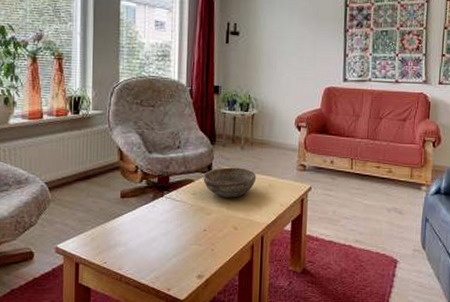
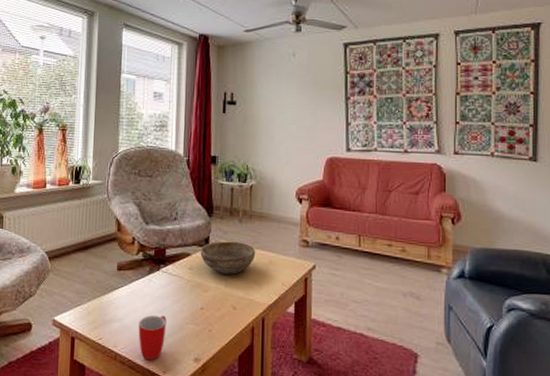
mug: none [143,238,171,280] -> present [138,315,167,361]

